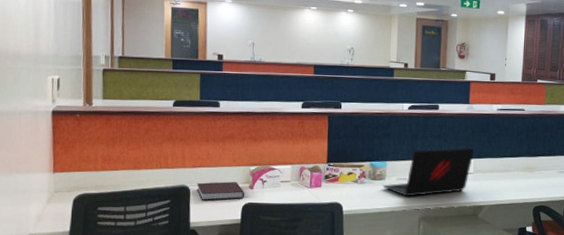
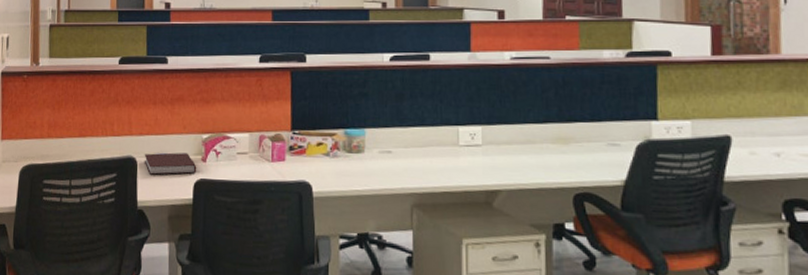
laptop: present [383,147,474,197] -> none [361,110,481,176]

